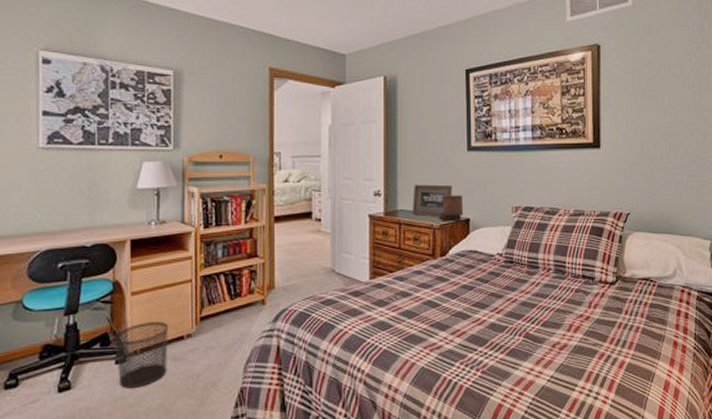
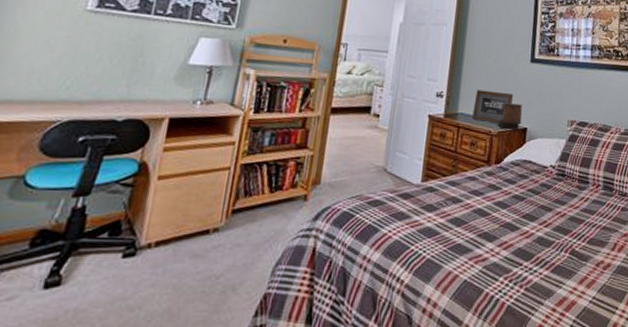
waste bin: present [114,322,169,388] -> none [122,211,195,288]

